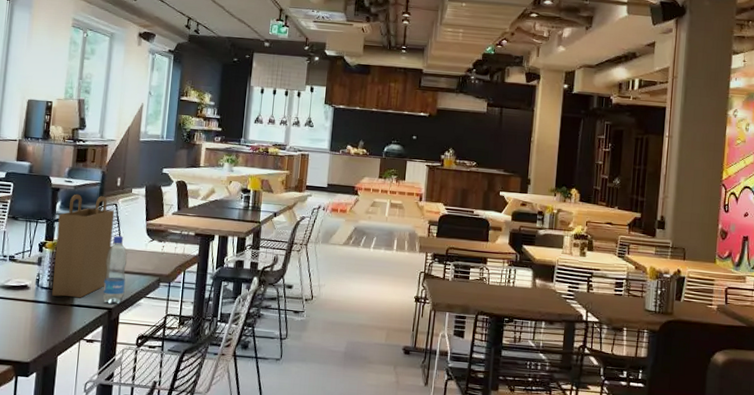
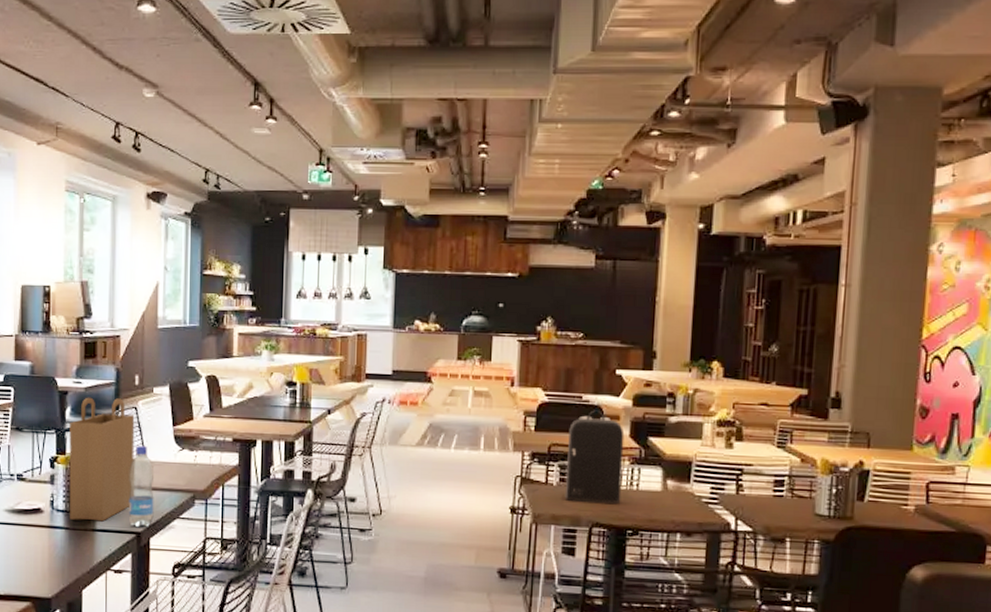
backpack: none [457,222,505,297] -> present [564,410,625,504]

